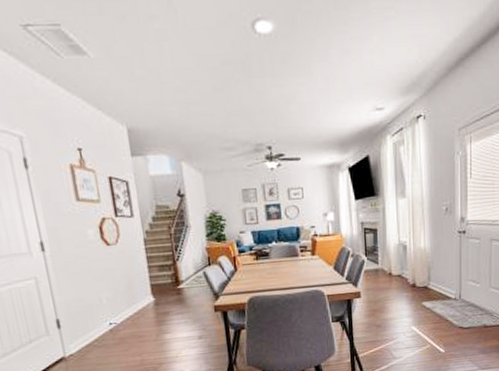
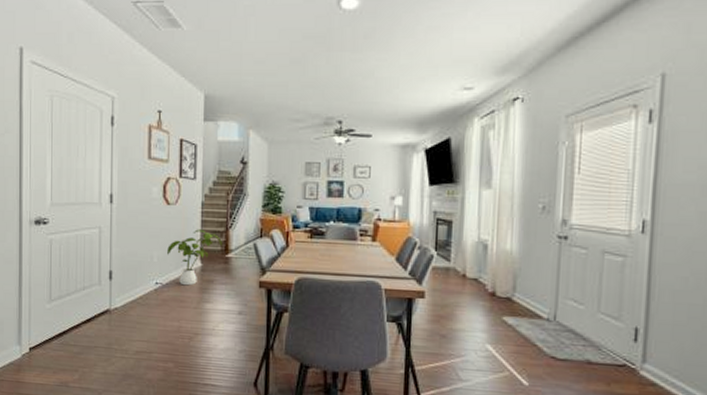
house plant: none [115,265,173,322] -> present [167,229,223,286]

